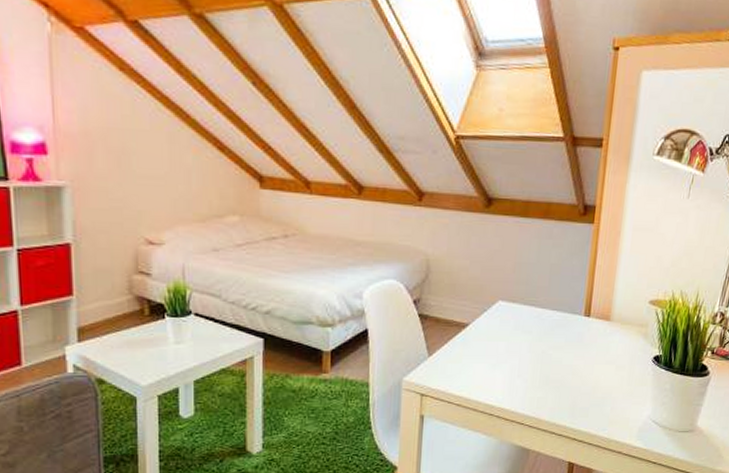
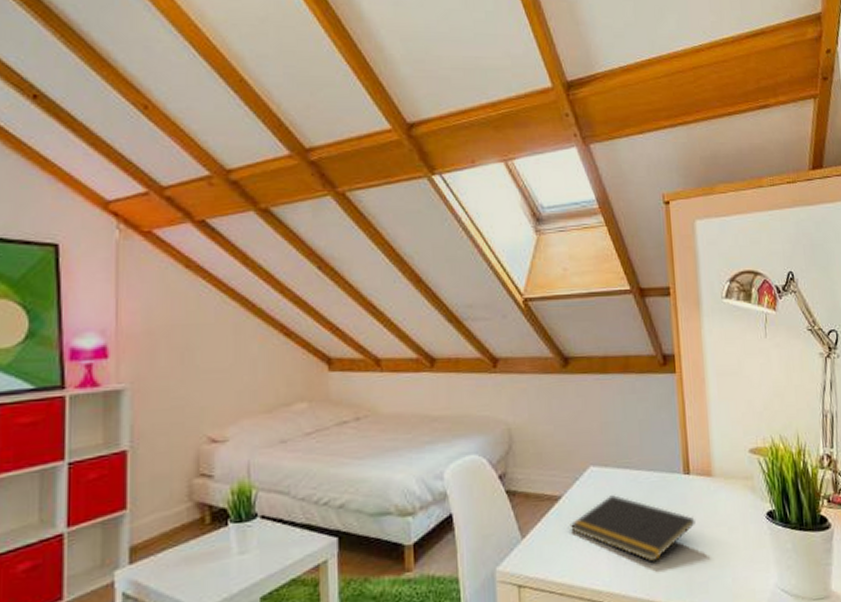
notepad: none [473,328,587,387] -> present [569,495,695,562]

